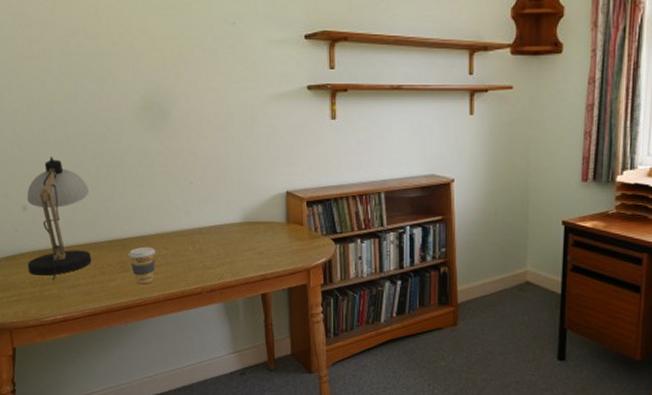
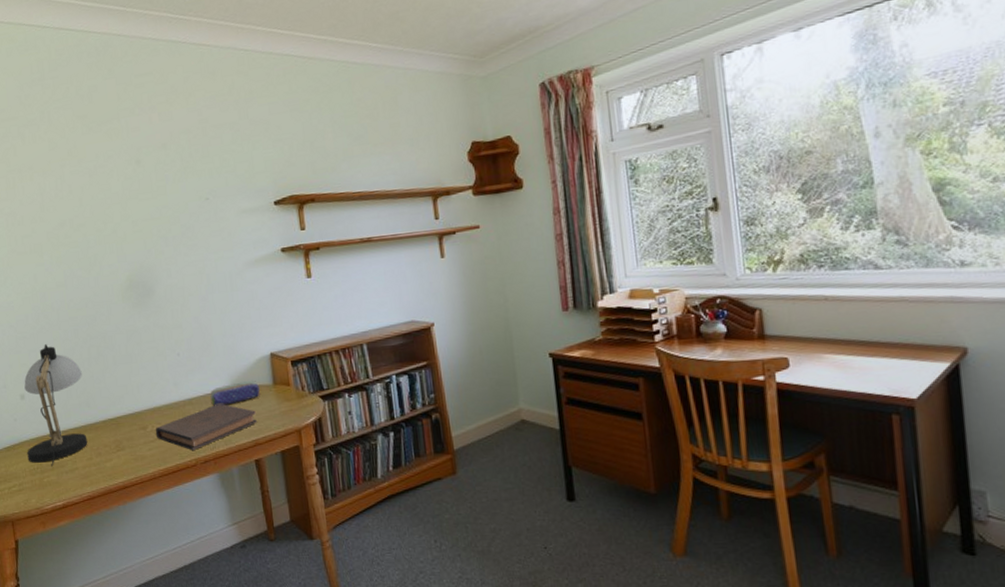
coffee cup: present [128,246,156,285] -> none [122,423,149,462]
book: none [162,235,266,278] -> present [155,403,257,450]
pencil case: none [221,217,272,238] -> present [210,381,260,406]

